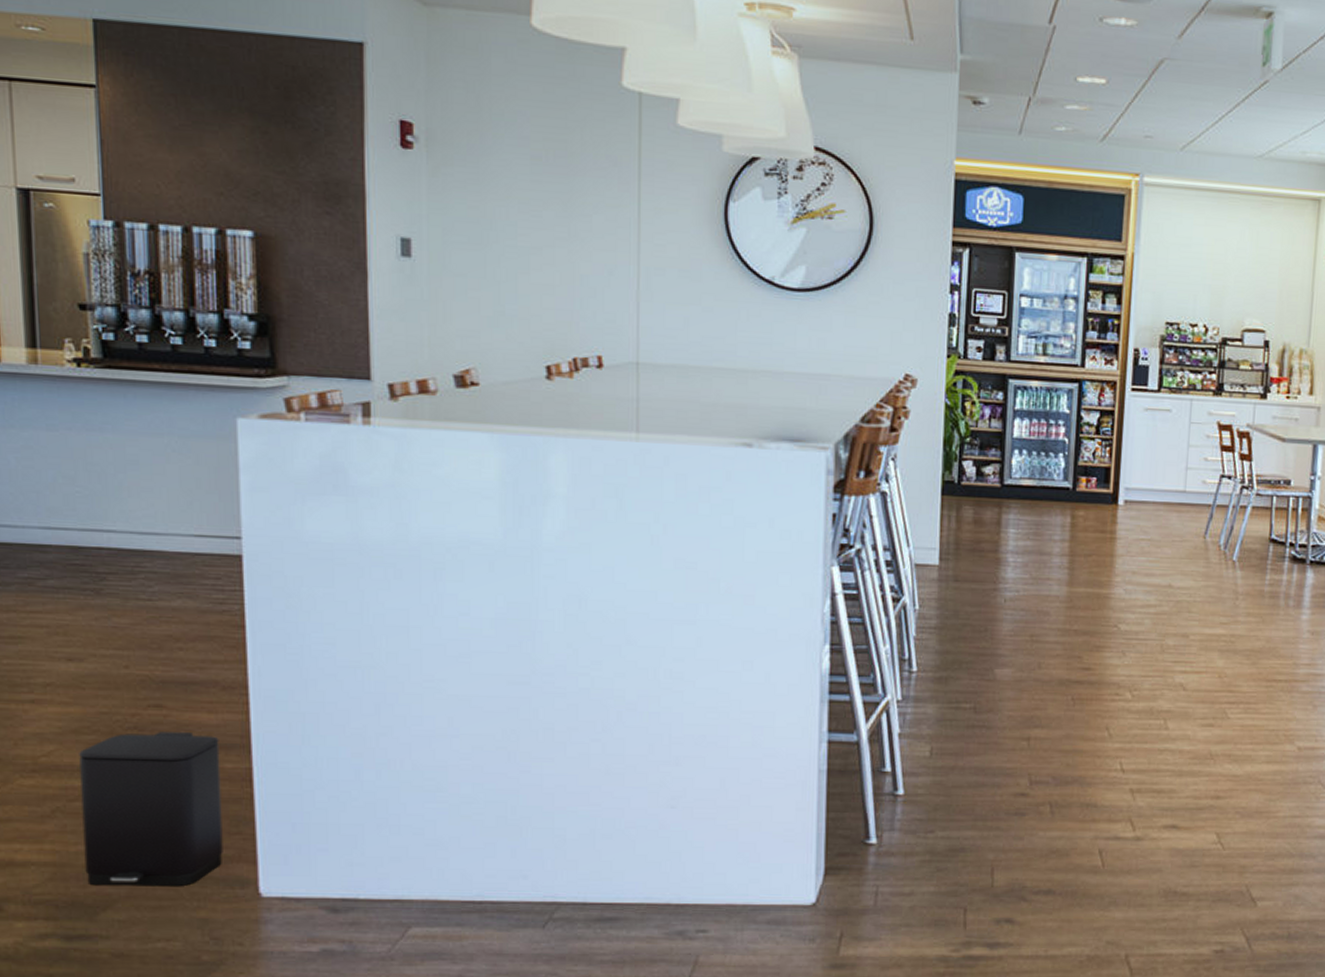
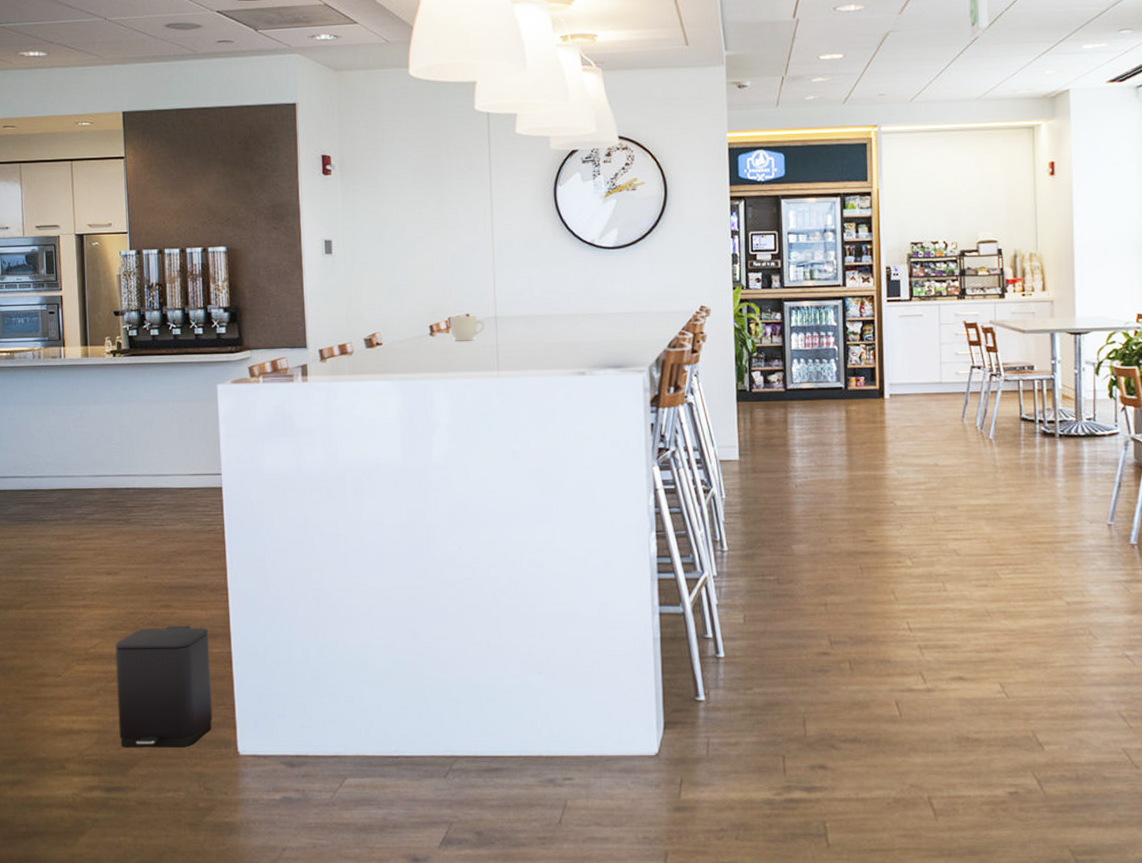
cup: none [573,357,622,392] -> present [449,316,485,342]

